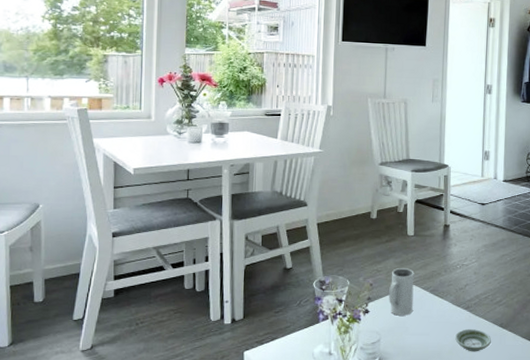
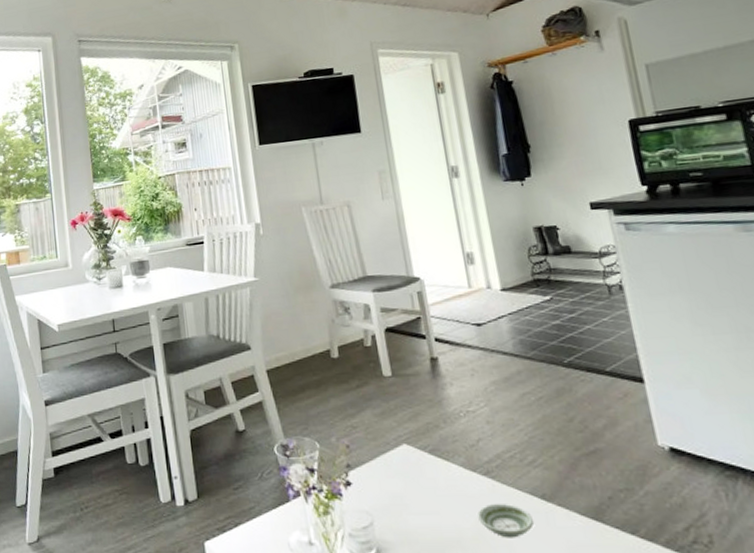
mug: present [389,268,414,316] -> none [371,421,410,488]

